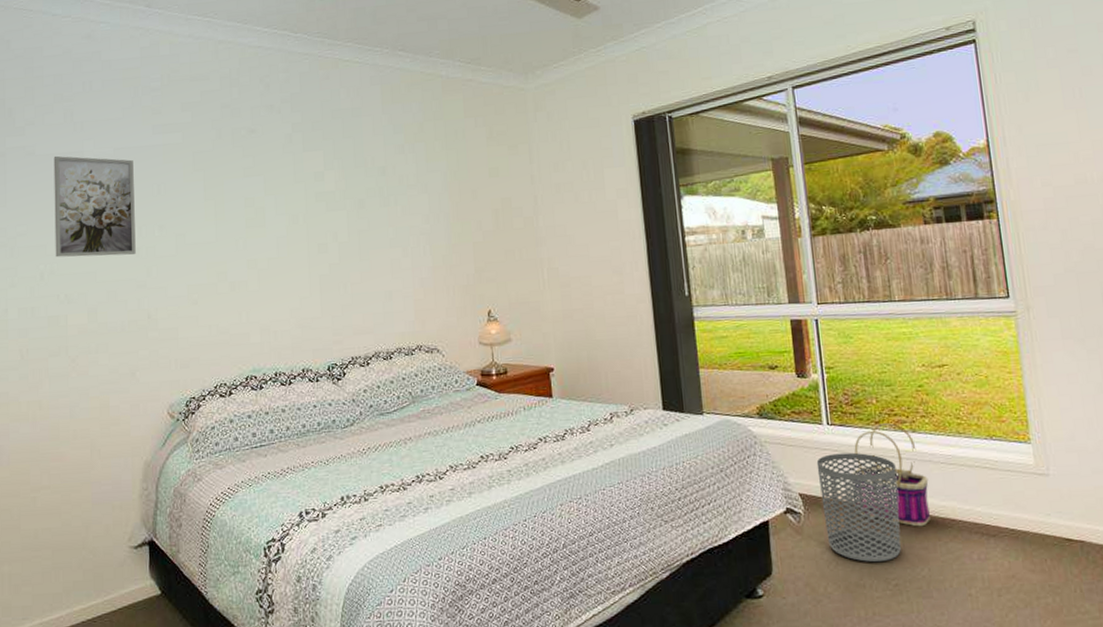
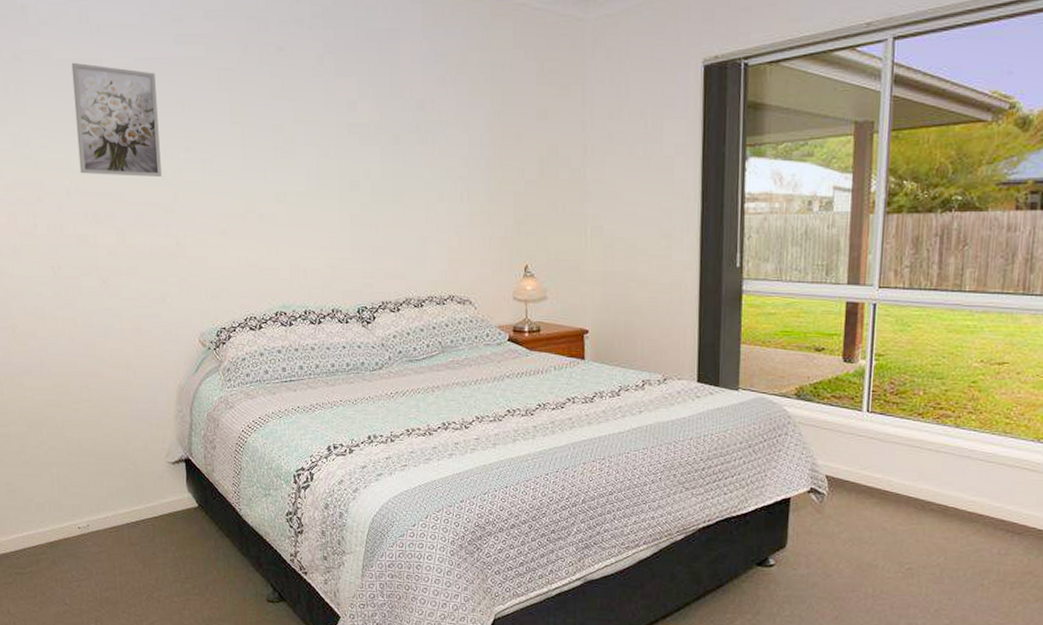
waste bin: present [816,452,901,563] -> none [847,440,931,547]
basket: present [851,422,930,527] -> none [881,415,963,518]

